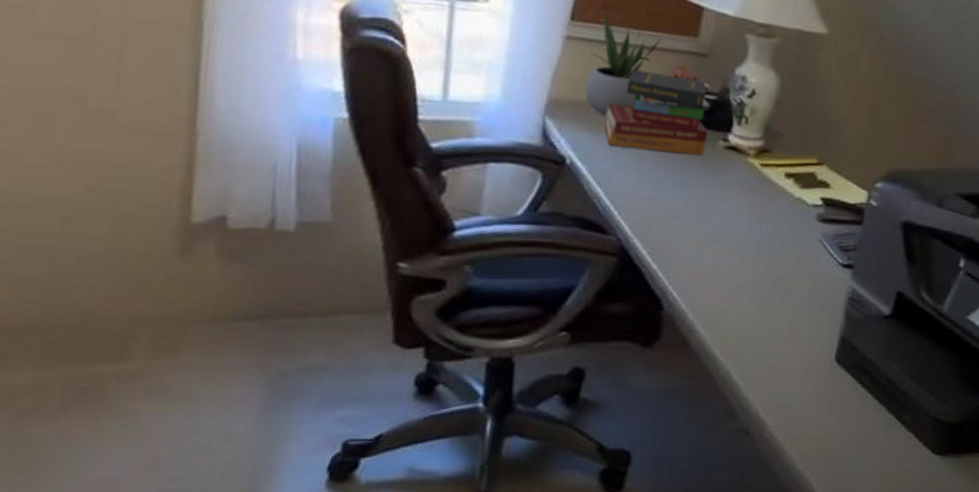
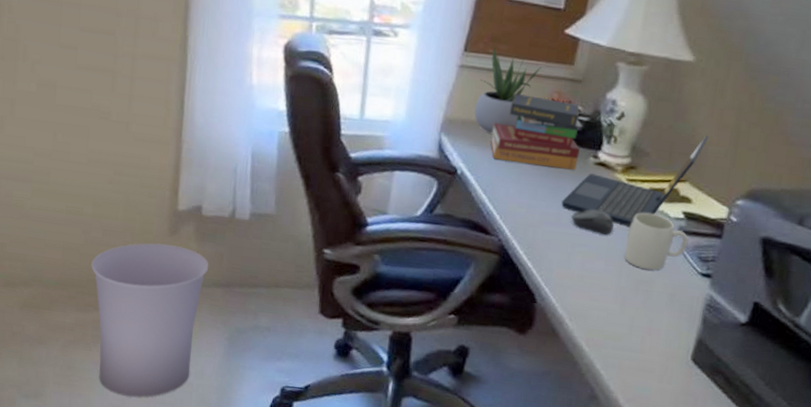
waste bin: none [58,268,238,477] -> present [91,243,209,397]
laptop: none [689,113,846,217] -> present [561,135,709,227]
computer mouse: none [699,199,749,227] -> present [570,209,615,235]
mug: none [760,200,828,264] -> present [624,212,688,270]

